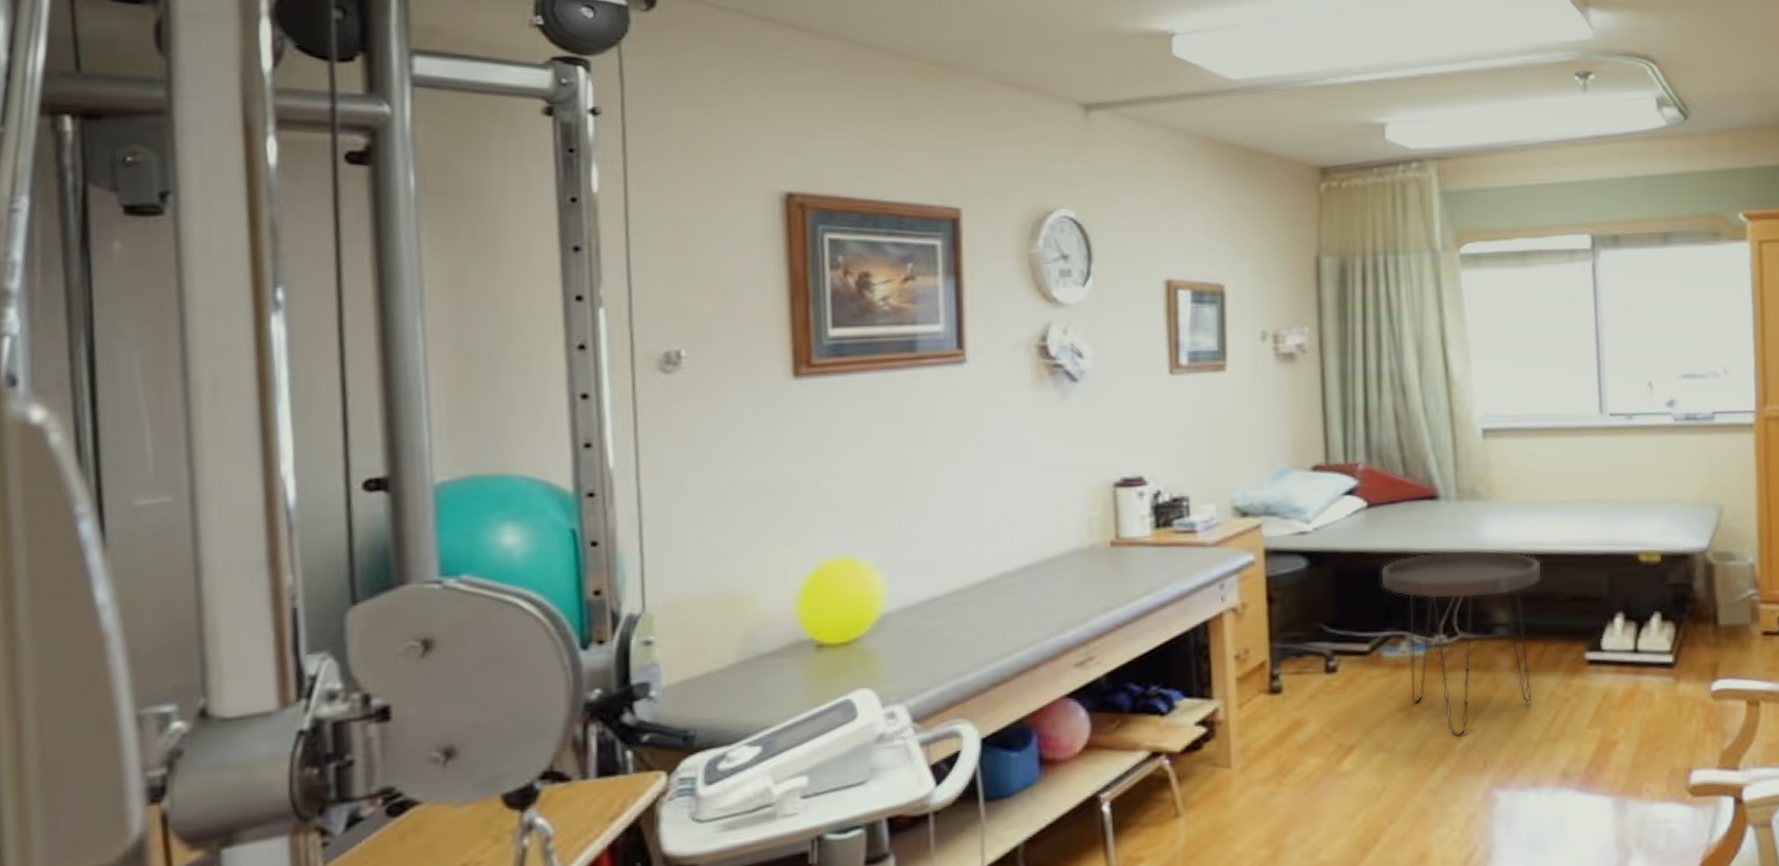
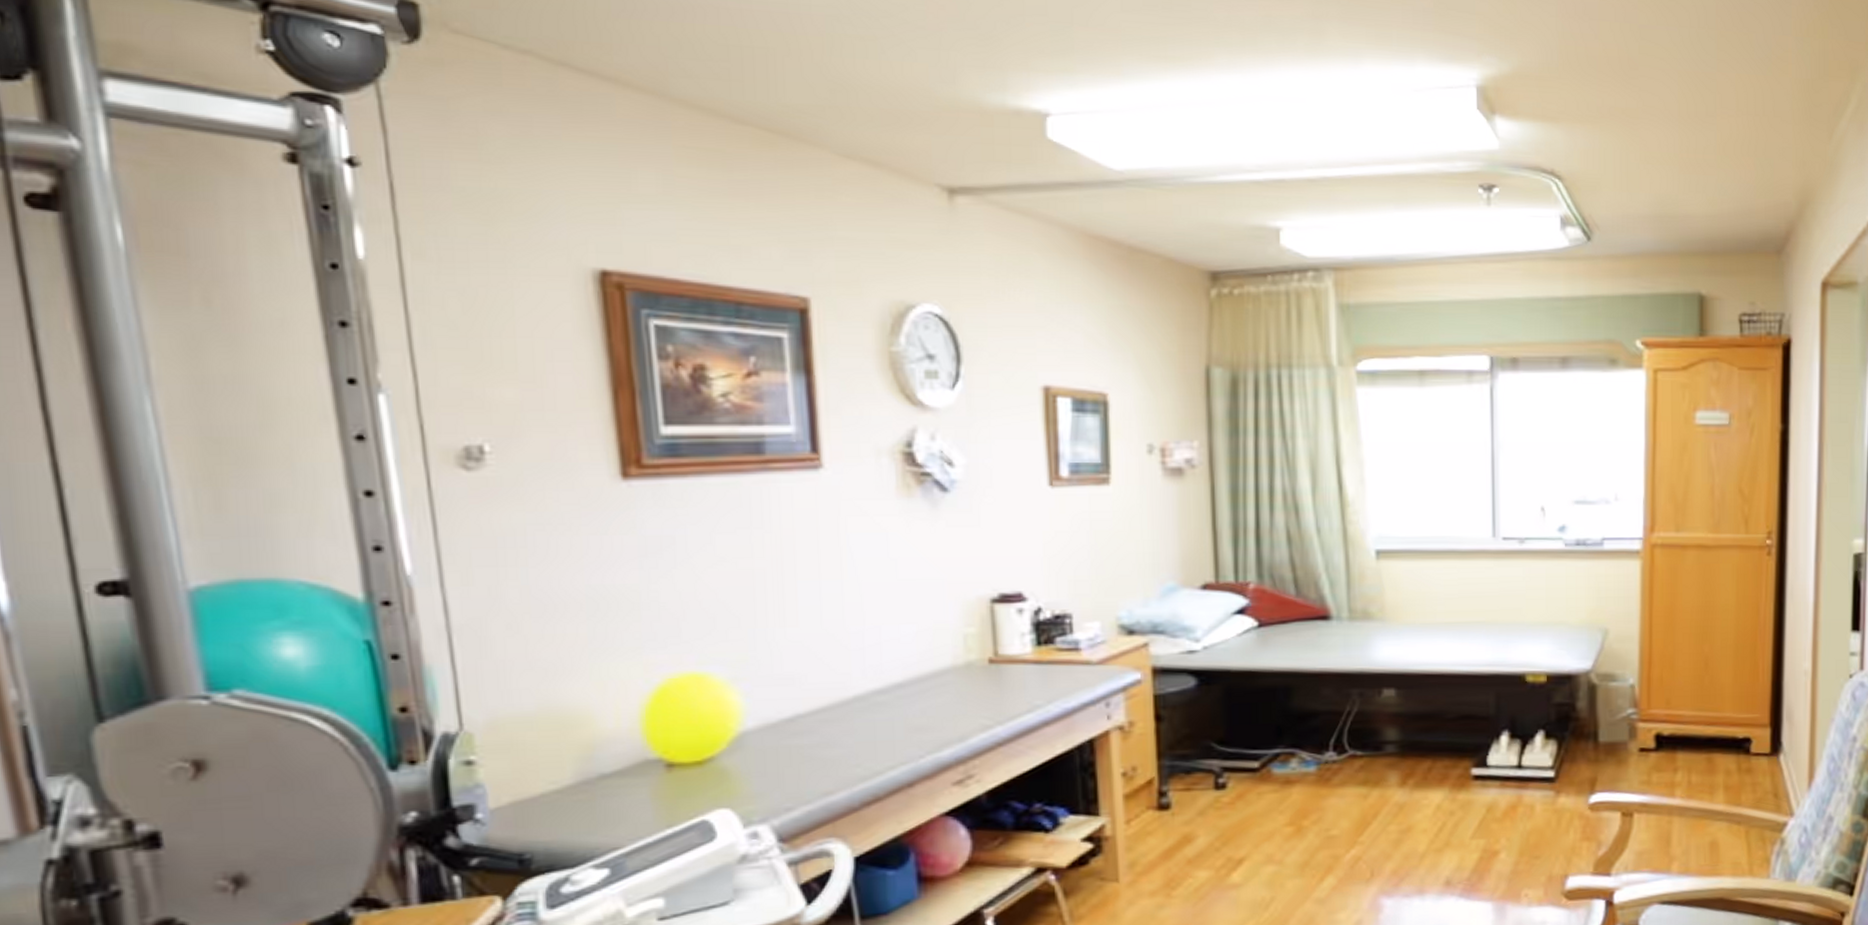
side table: present [1381,550,1542,737] -> none [1272,670,1431,849]

